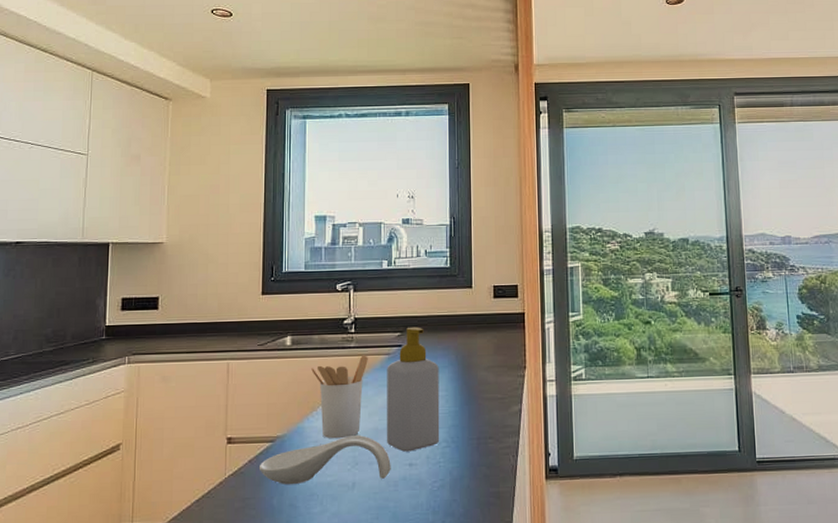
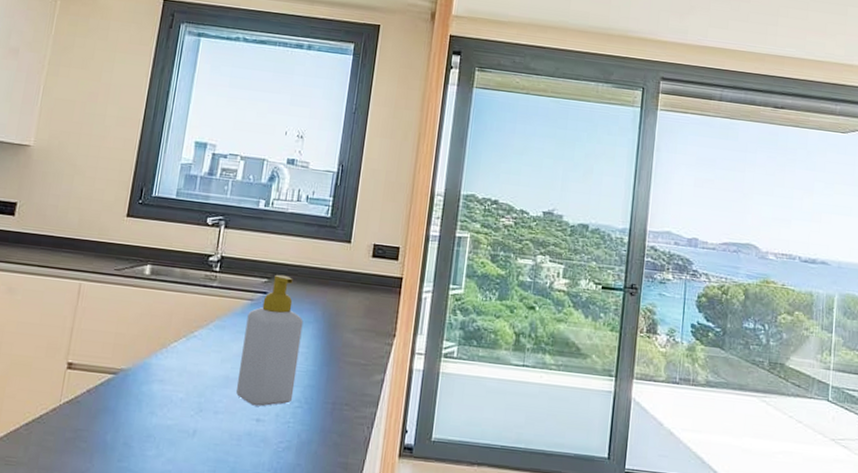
spoon rest: present [258,434,391,485] -> none [96,379,238,431]
utensil holder: present [311,355,368,439] -> none [167,296,230,382]

